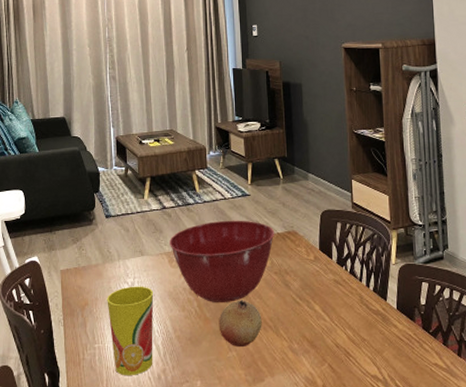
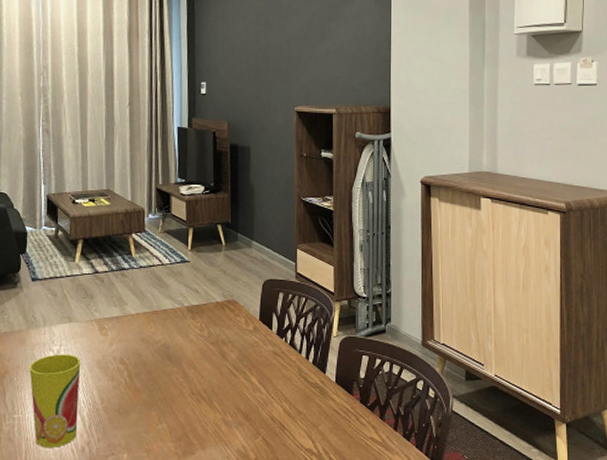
mixing bowl: present [170,220,275,303] -> none [101,287,214,374]
fruit: present [218,300,262,348] -> none [149,370,196,420]

